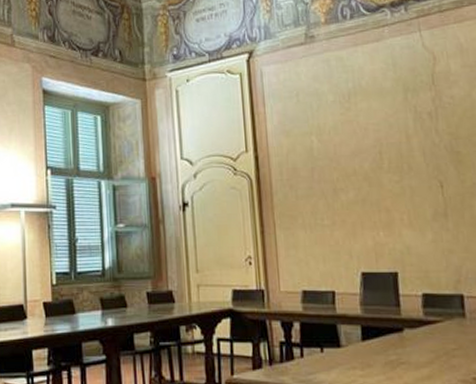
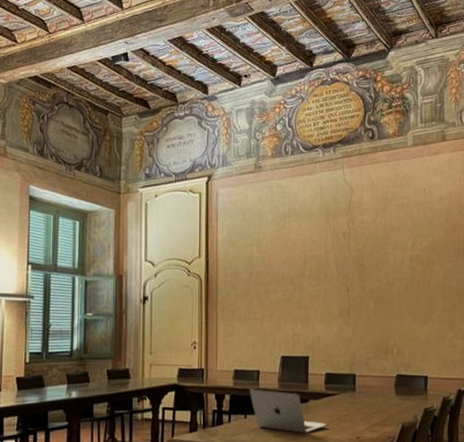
laptop: none [324,315,430,372] -> present [250,389,326,433]

